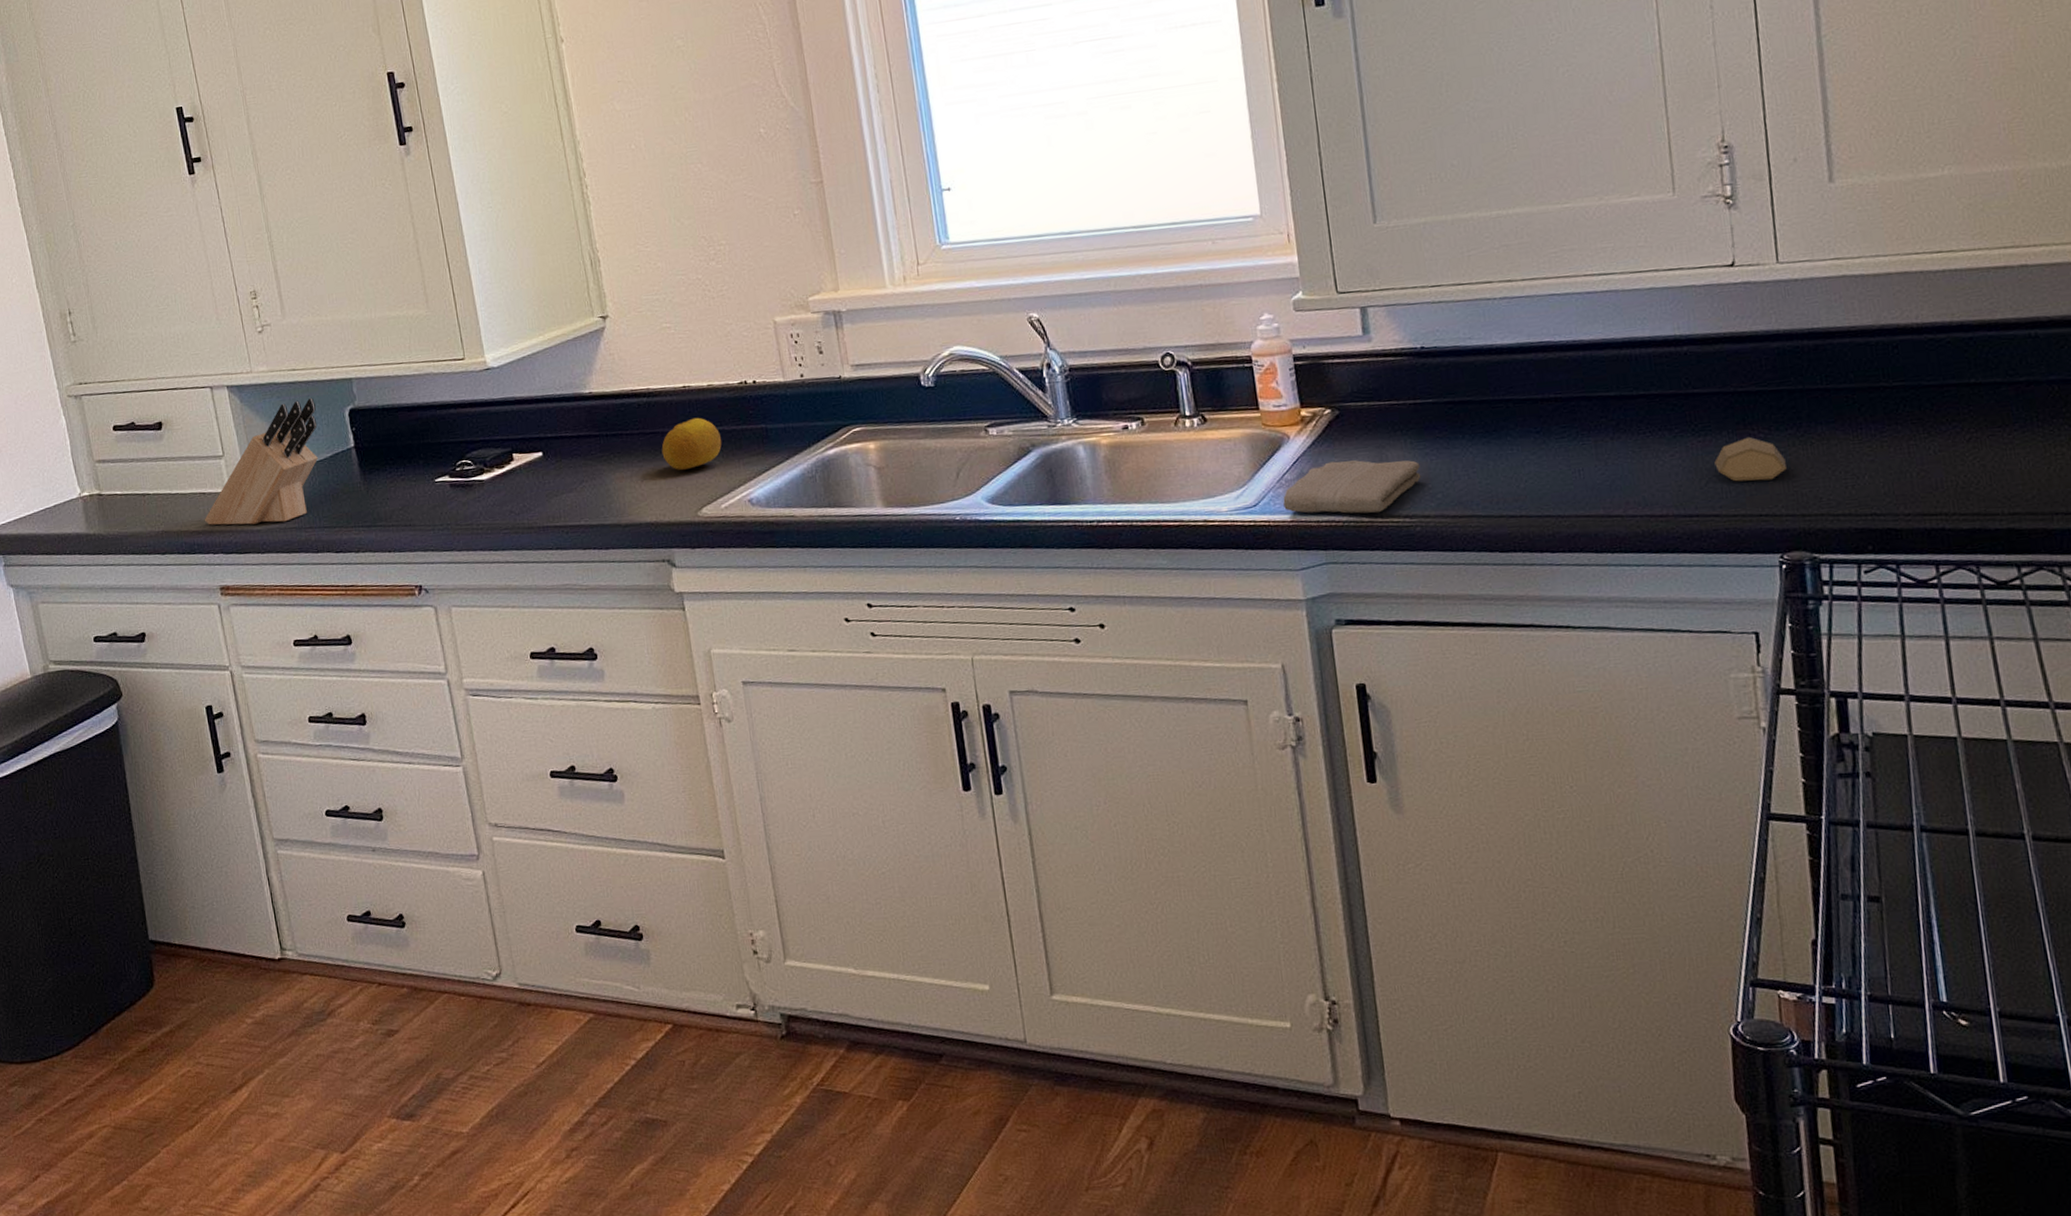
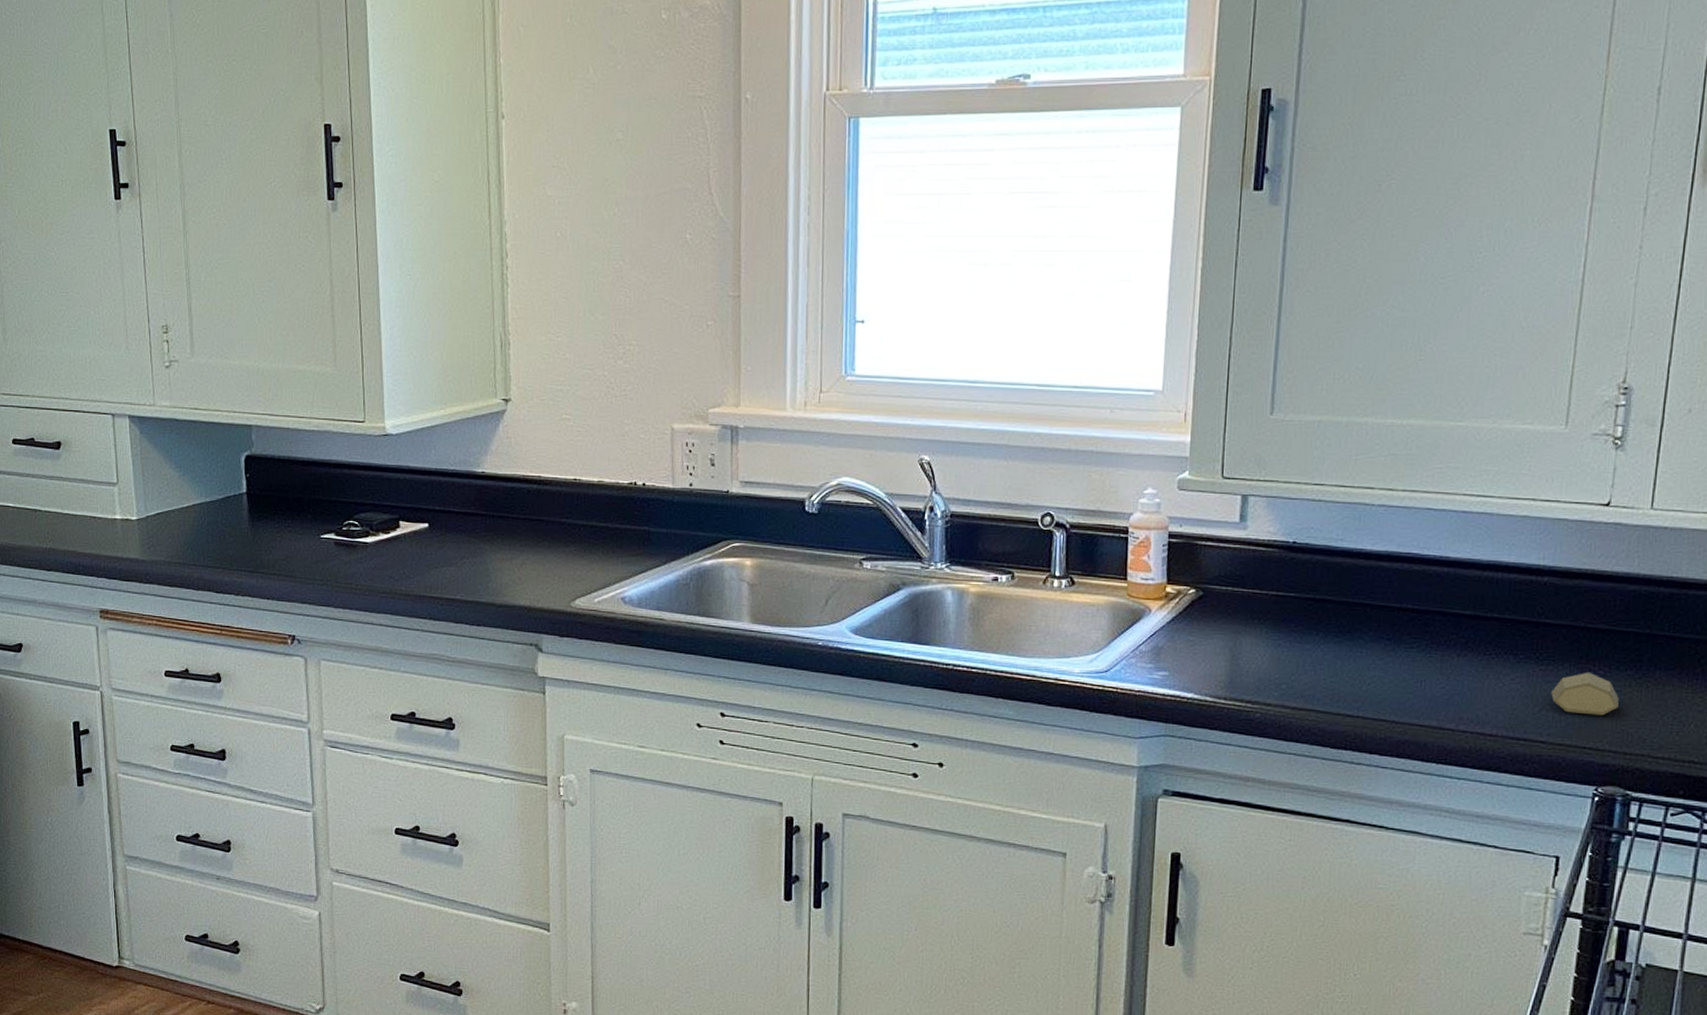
knife block: present [204,397,318,525] -> none [91,438,213,556]
fruit: present [661,417,722,471] -> none [544,511,604,561]
washcloth: present [1283,460,1422,514] -> none [1134,639,1271,695]

